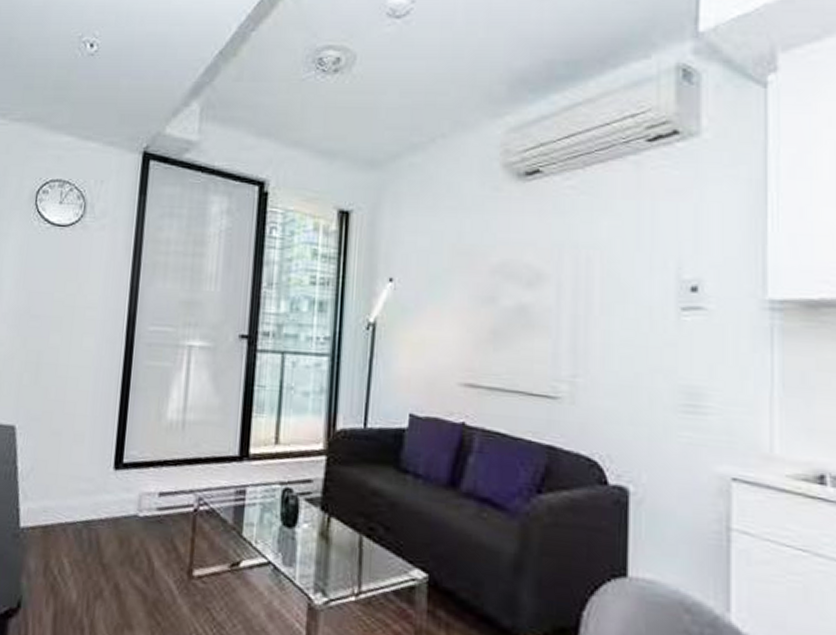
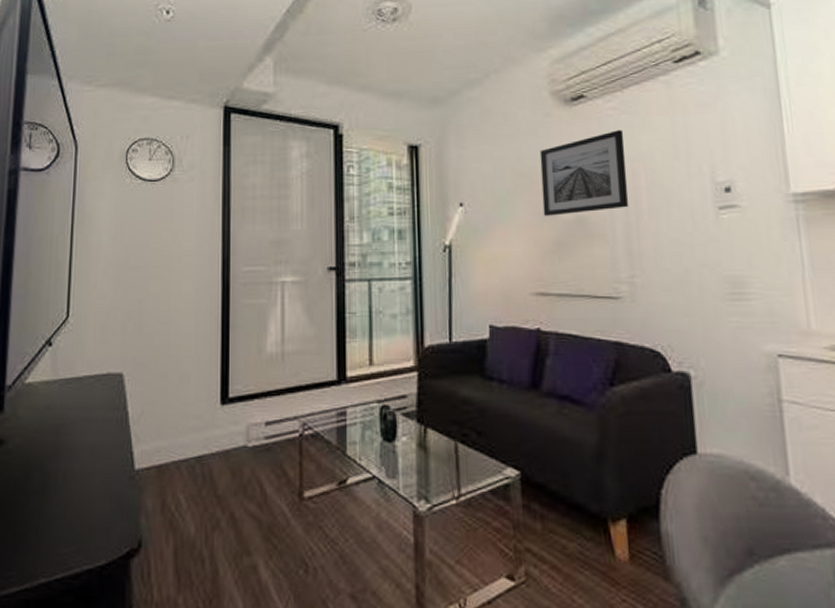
wall art: none [481,212,581,301] -> present [539,130,628,216]

